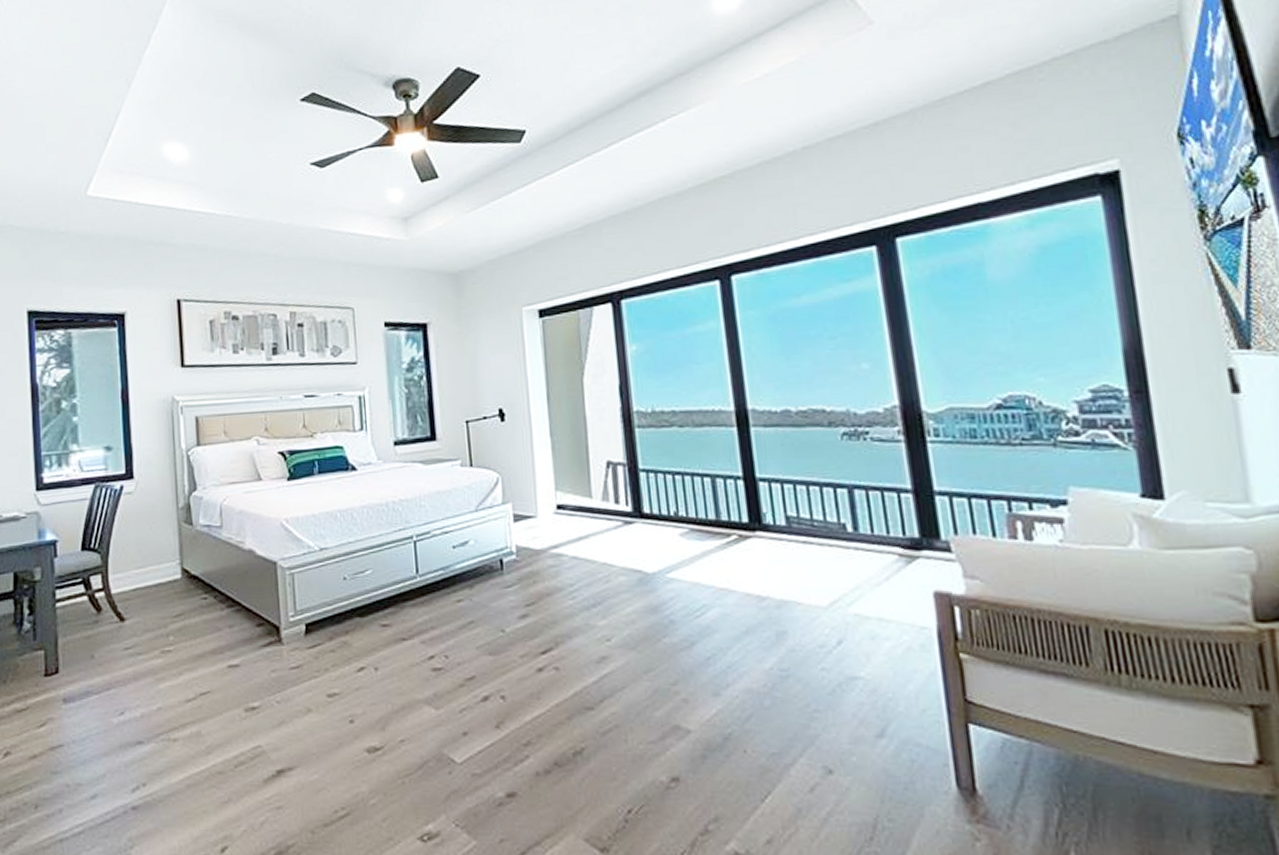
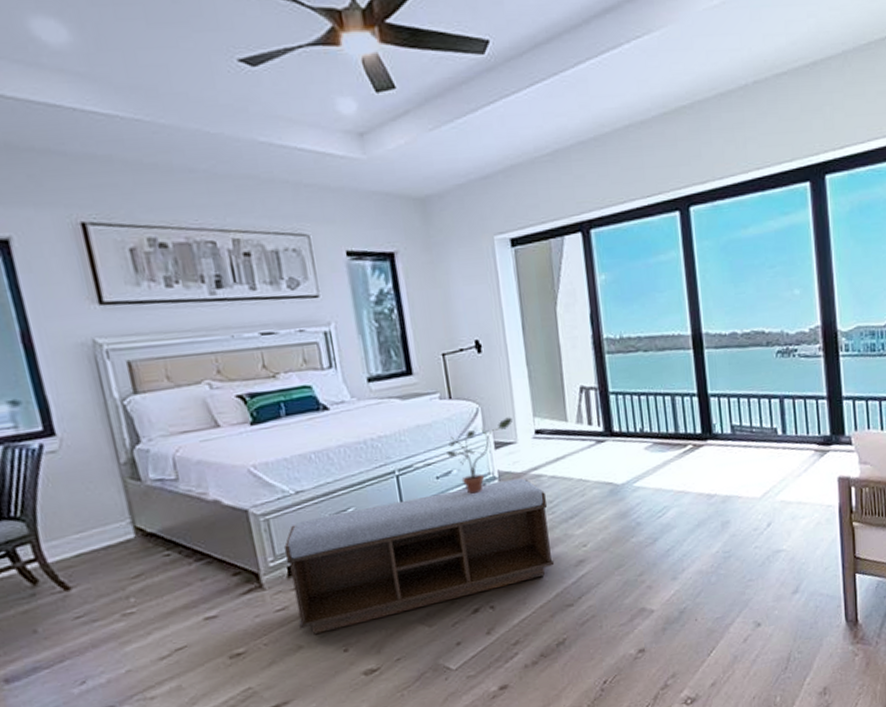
bench: none [305,556,574,698] -> present [284,478,555,634]
potted plant: none [465,489,533,568] -> present [447,417,513,494]

